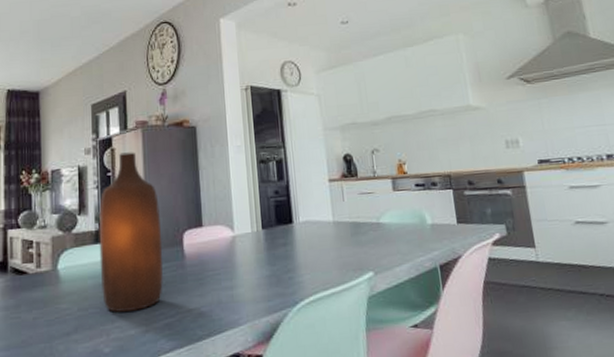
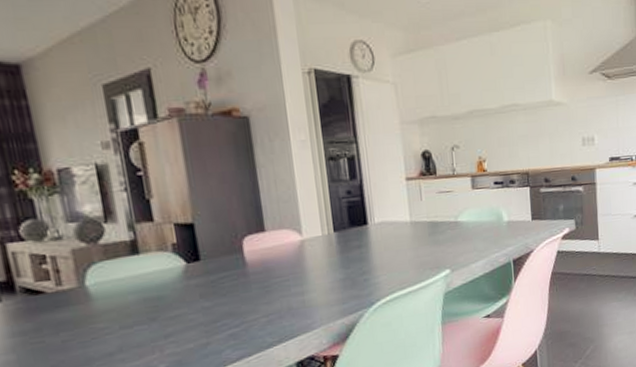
bottle: present [98,152,163,313] -> none [131,146,223,327]

